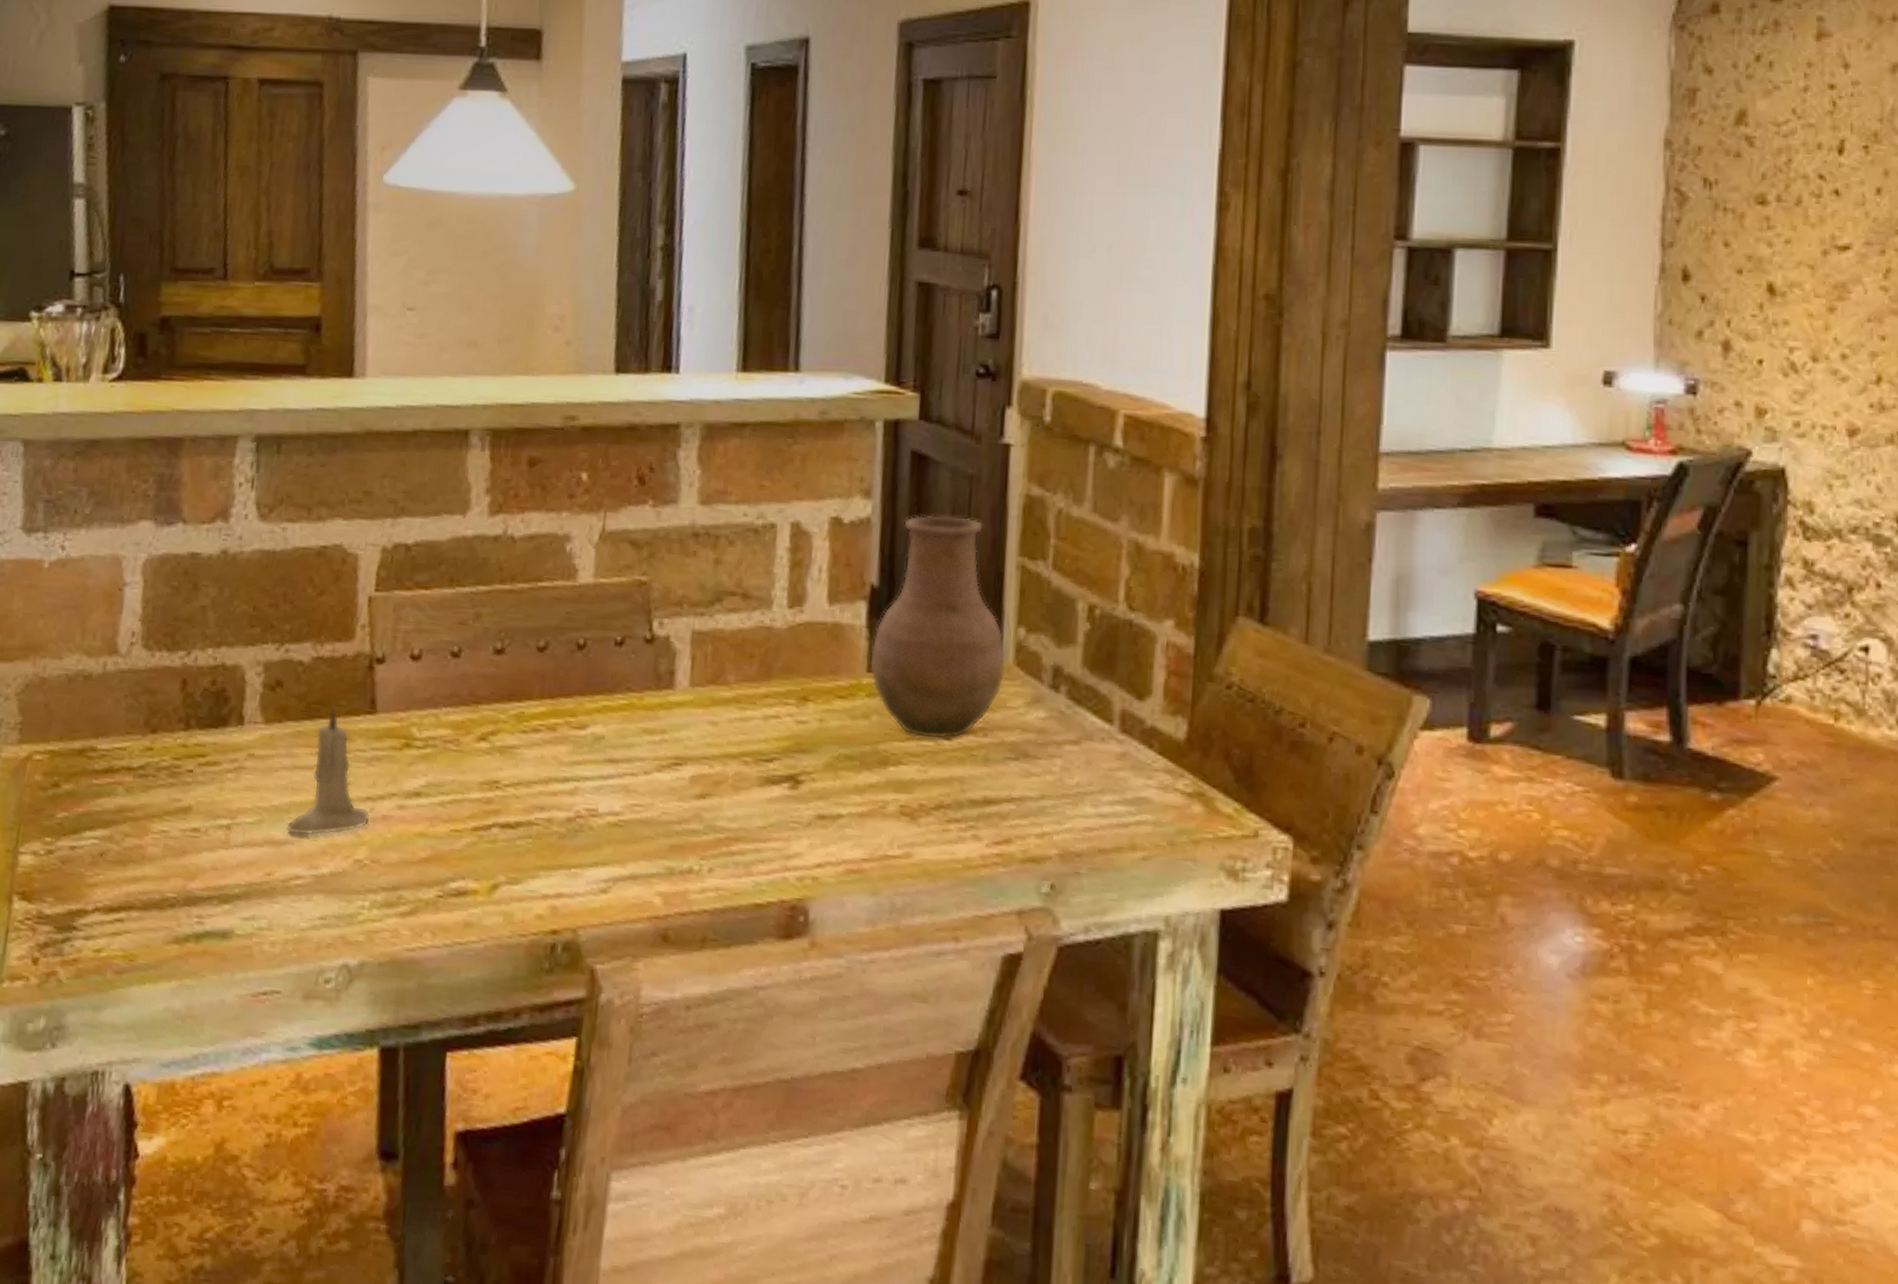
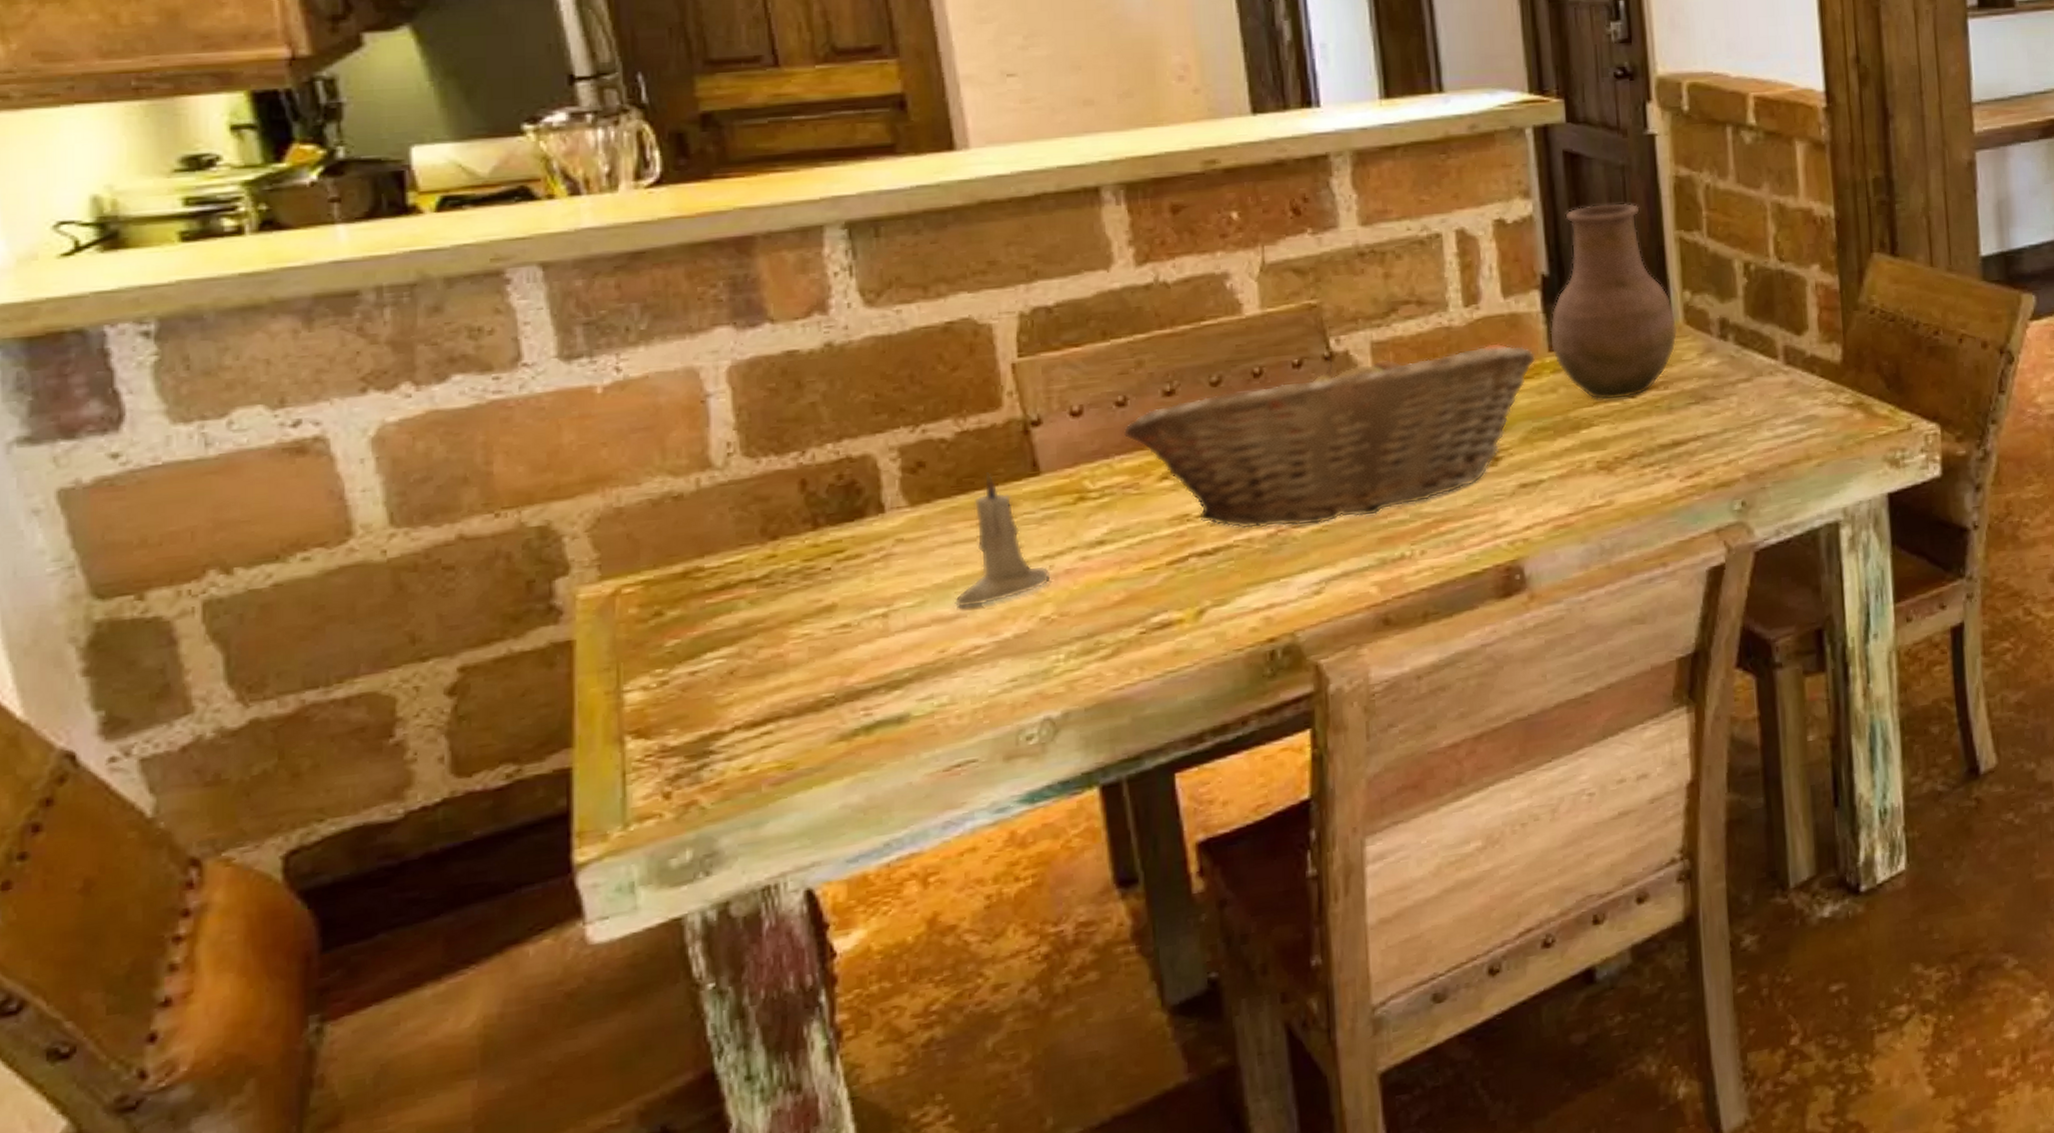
fruit basket: none [453,637,853,818] -> present [1123,343,1536,529]

